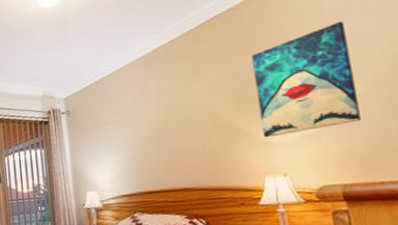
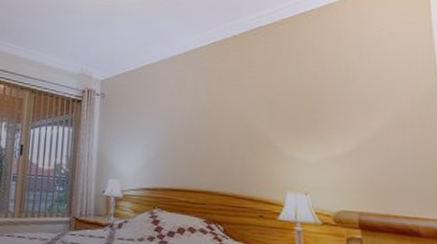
wall art: present [251,21,361,138] -> none [288,53,383,154]

